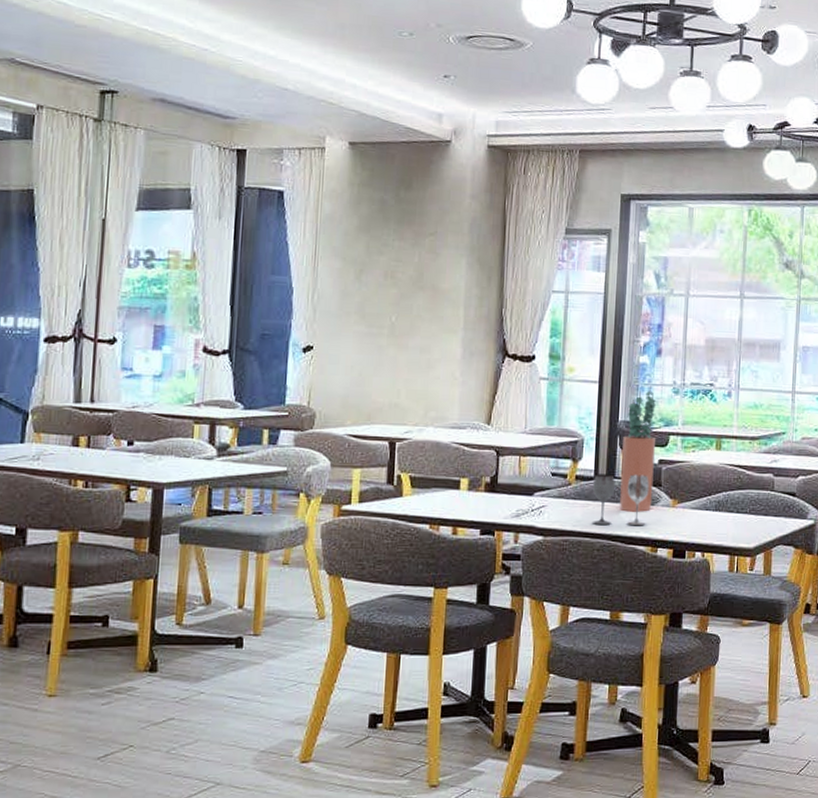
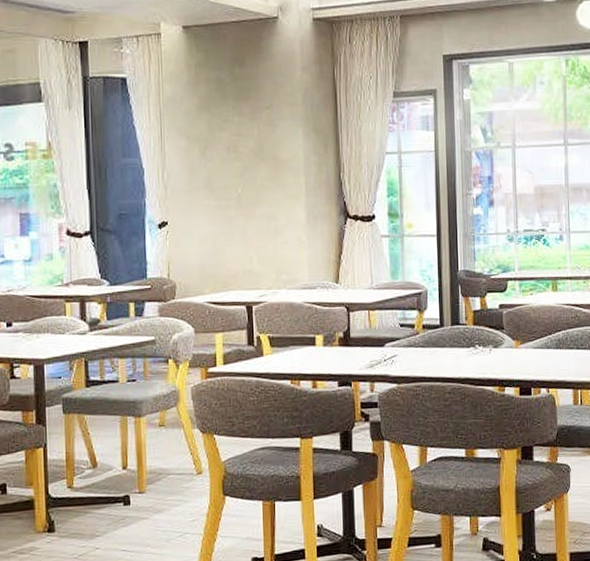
wineglass: present [592,474,649,526] -> none [440,319,492,369]
vase: present [620,385,657,512] -> none [464,235,497,356]

